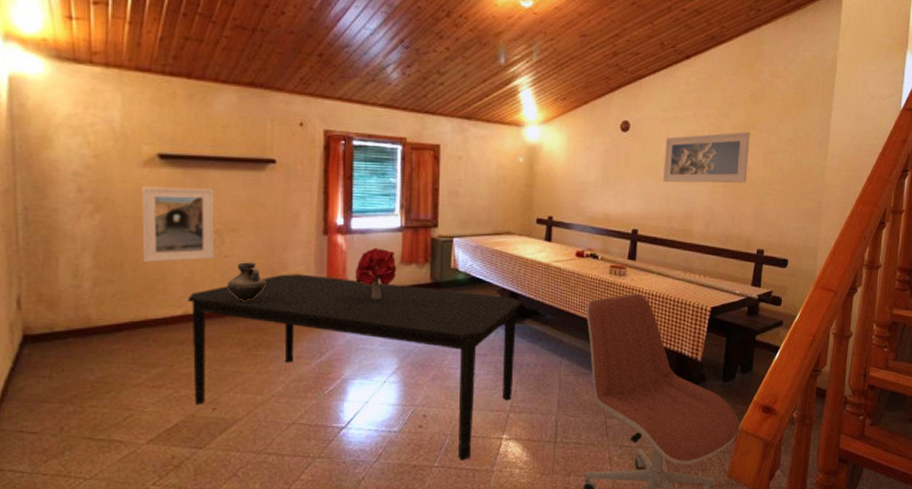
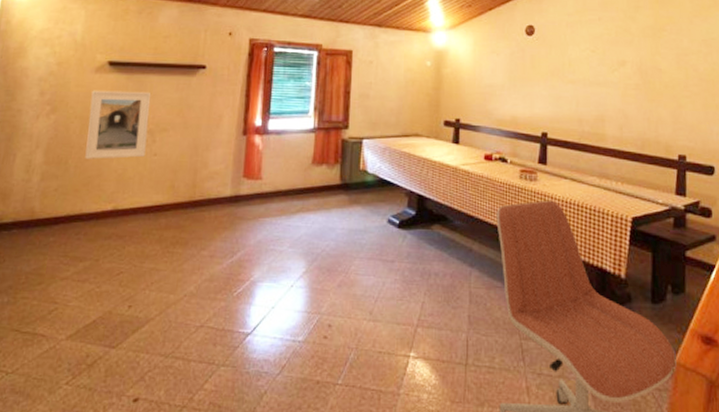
dining table: present [187,274,521,461] -> none [113,172,429,380]
ceramic pitcher: present [227,262,266,300] -> none [154,160,188,197]
bouquet: present [355,247,397,300] -> none [269,148,309,200]
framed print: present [663,132,751,183] -> none [571,34,660,86]

